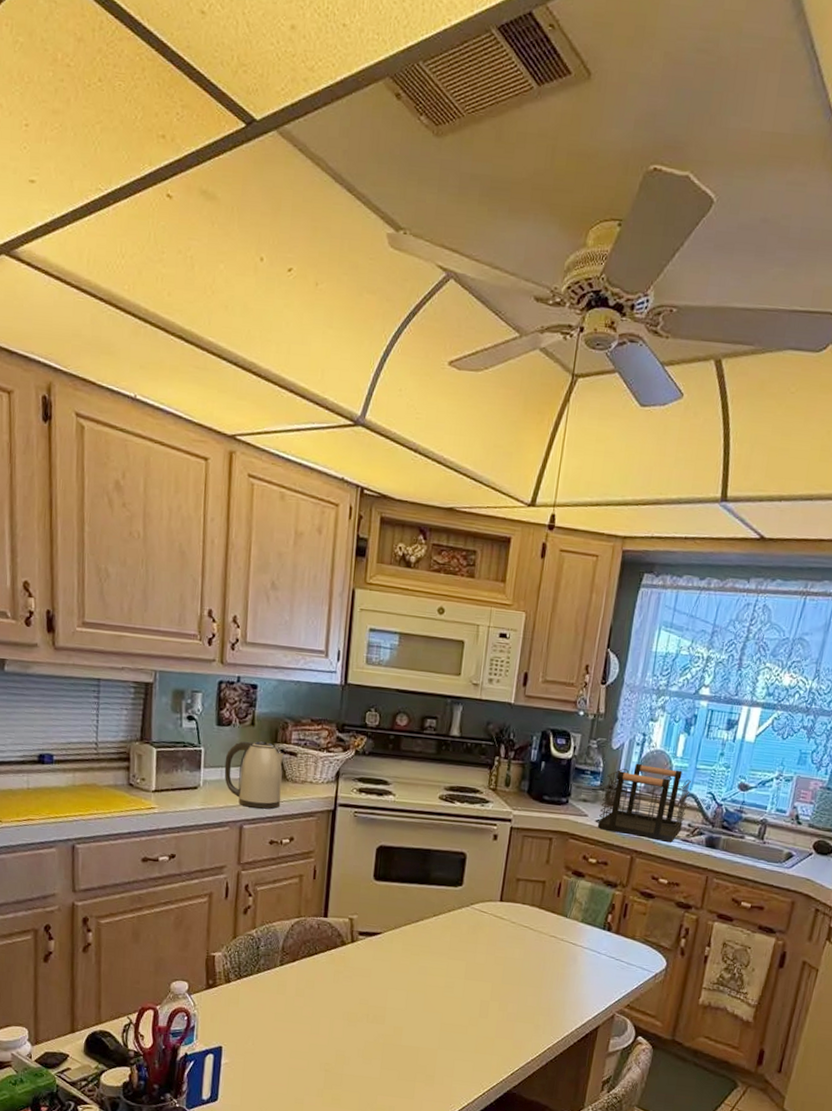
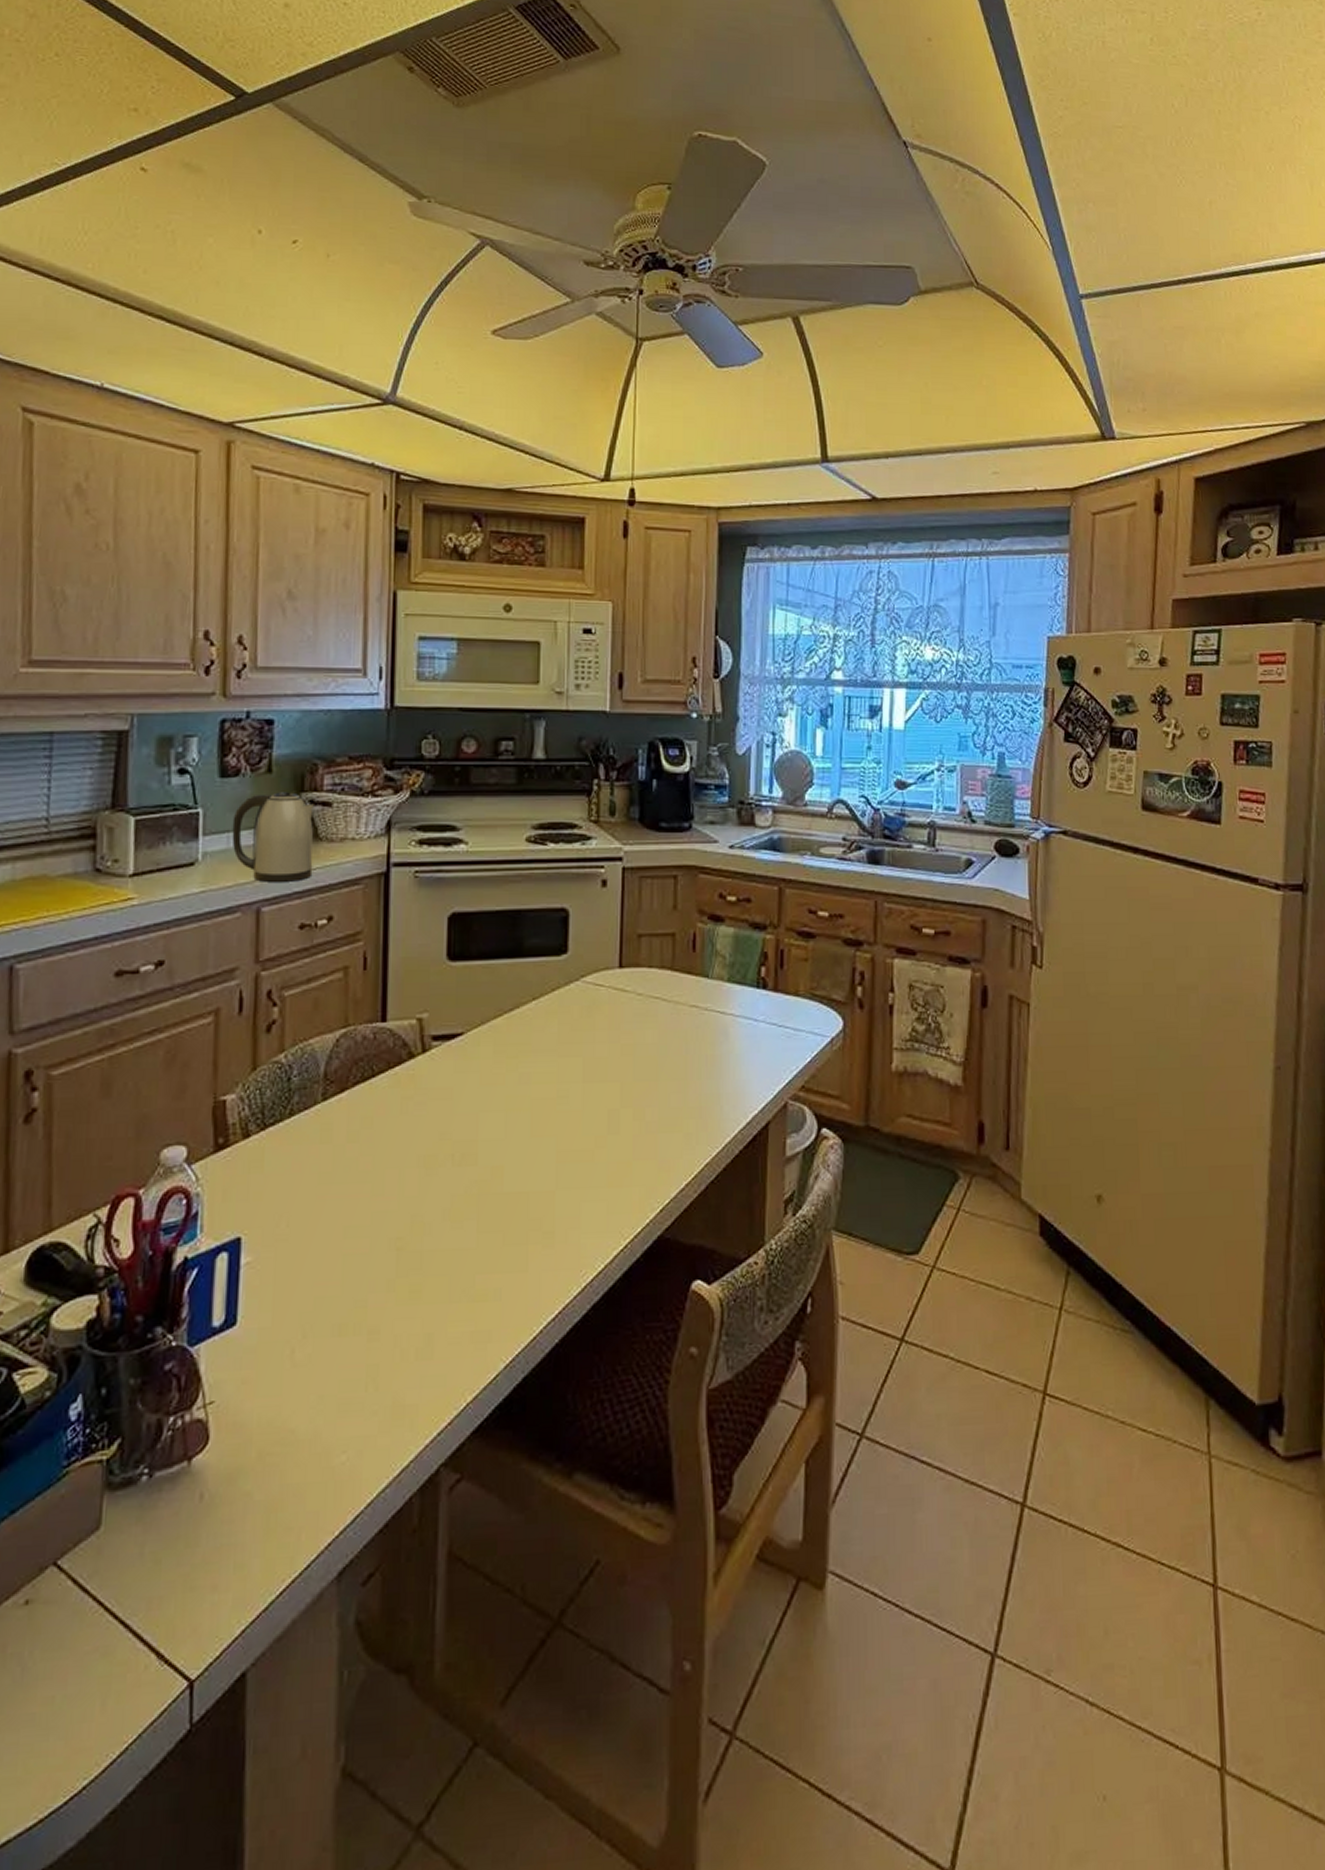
dish rack: present [598,763,691,843] -> none [733,769,838,864]

